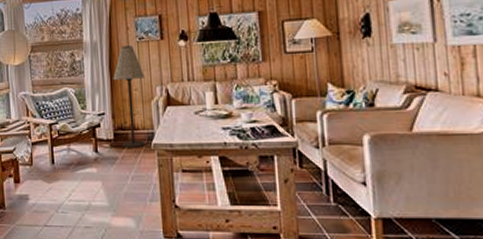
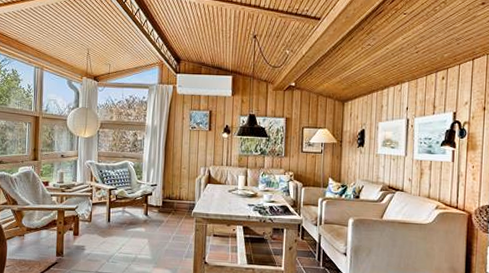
floor lamp: present [113,45,145,148] -> none [167,132,193,215]

